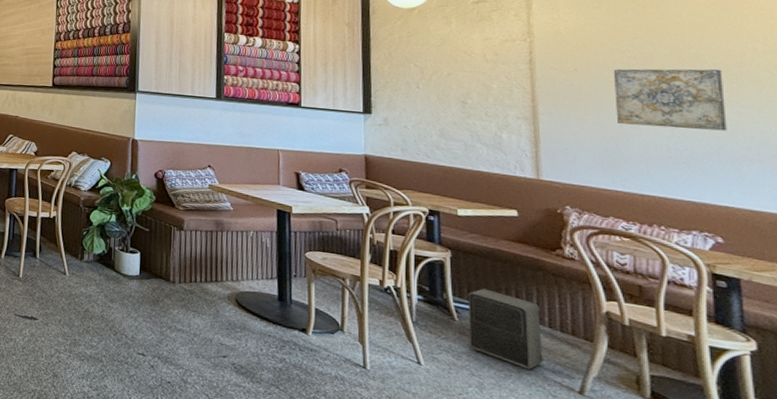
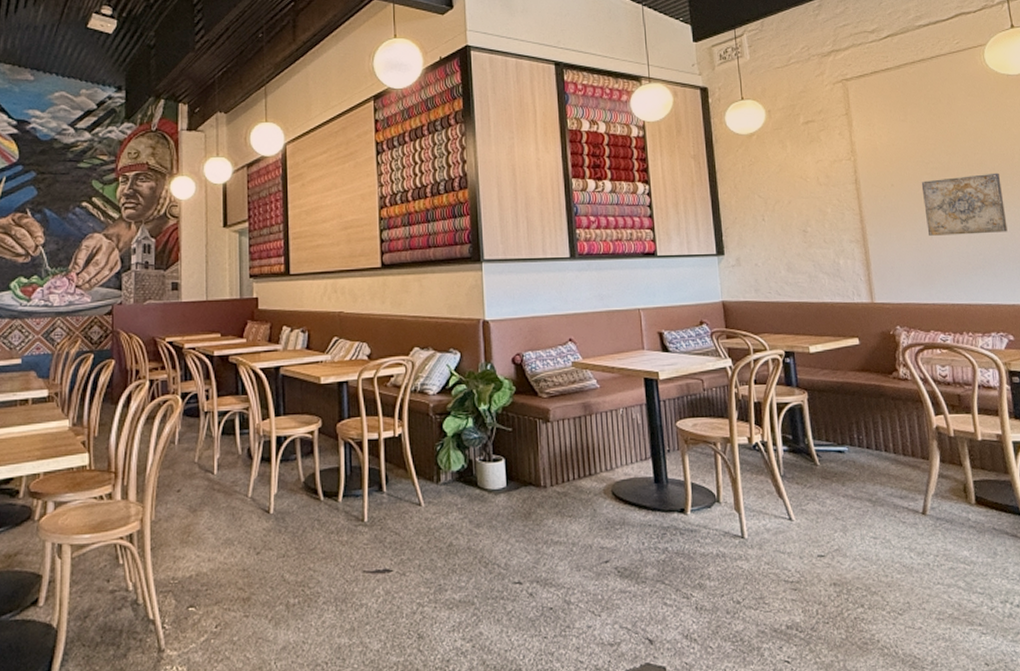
speaker: present [467,288,543,371] -> none [825,425,892,502]

